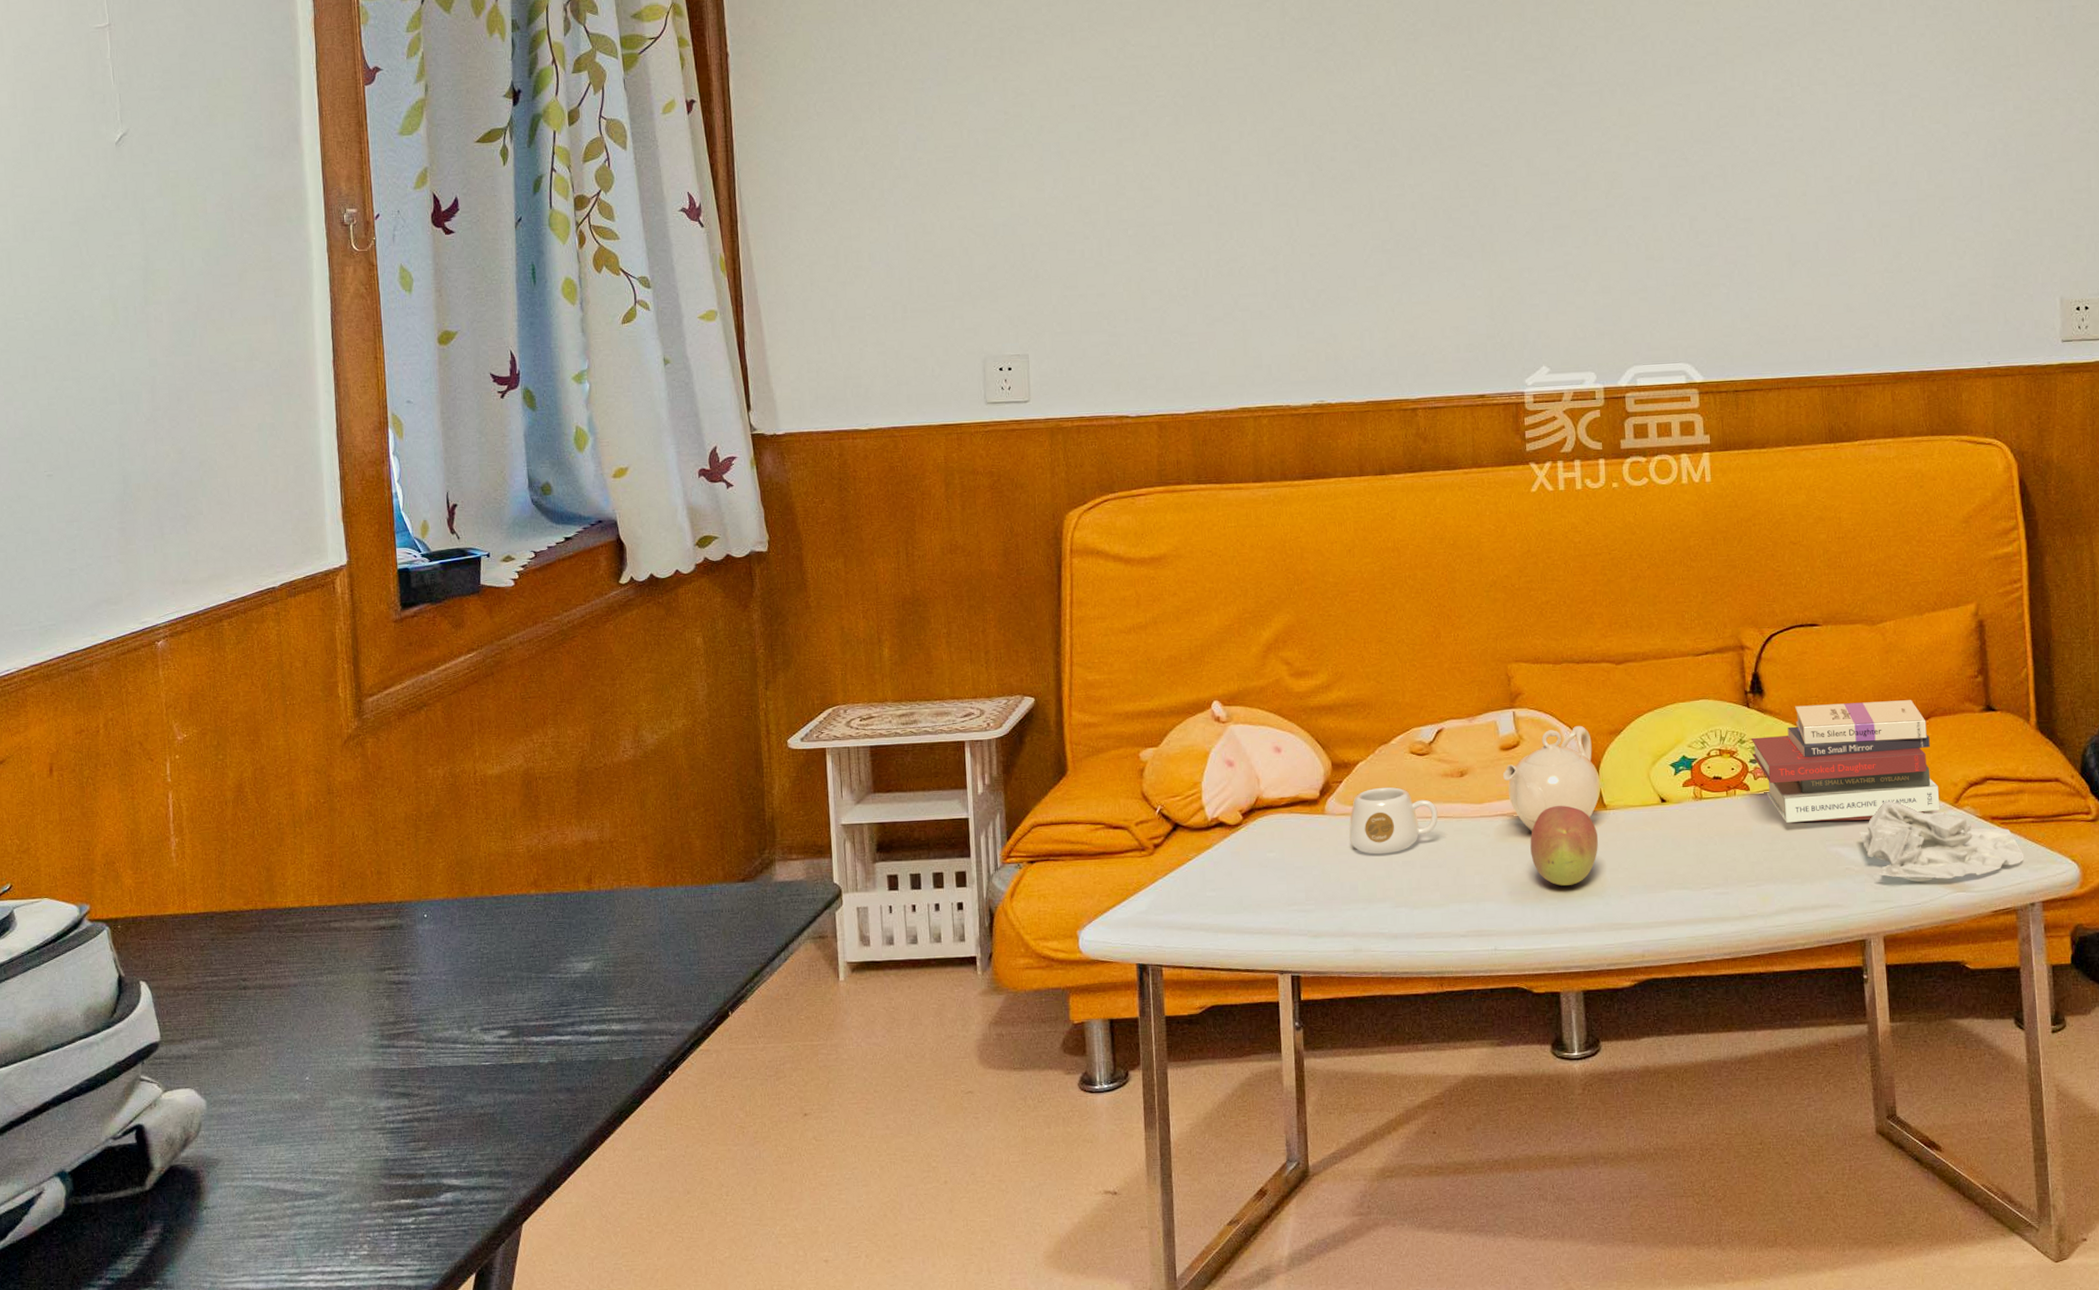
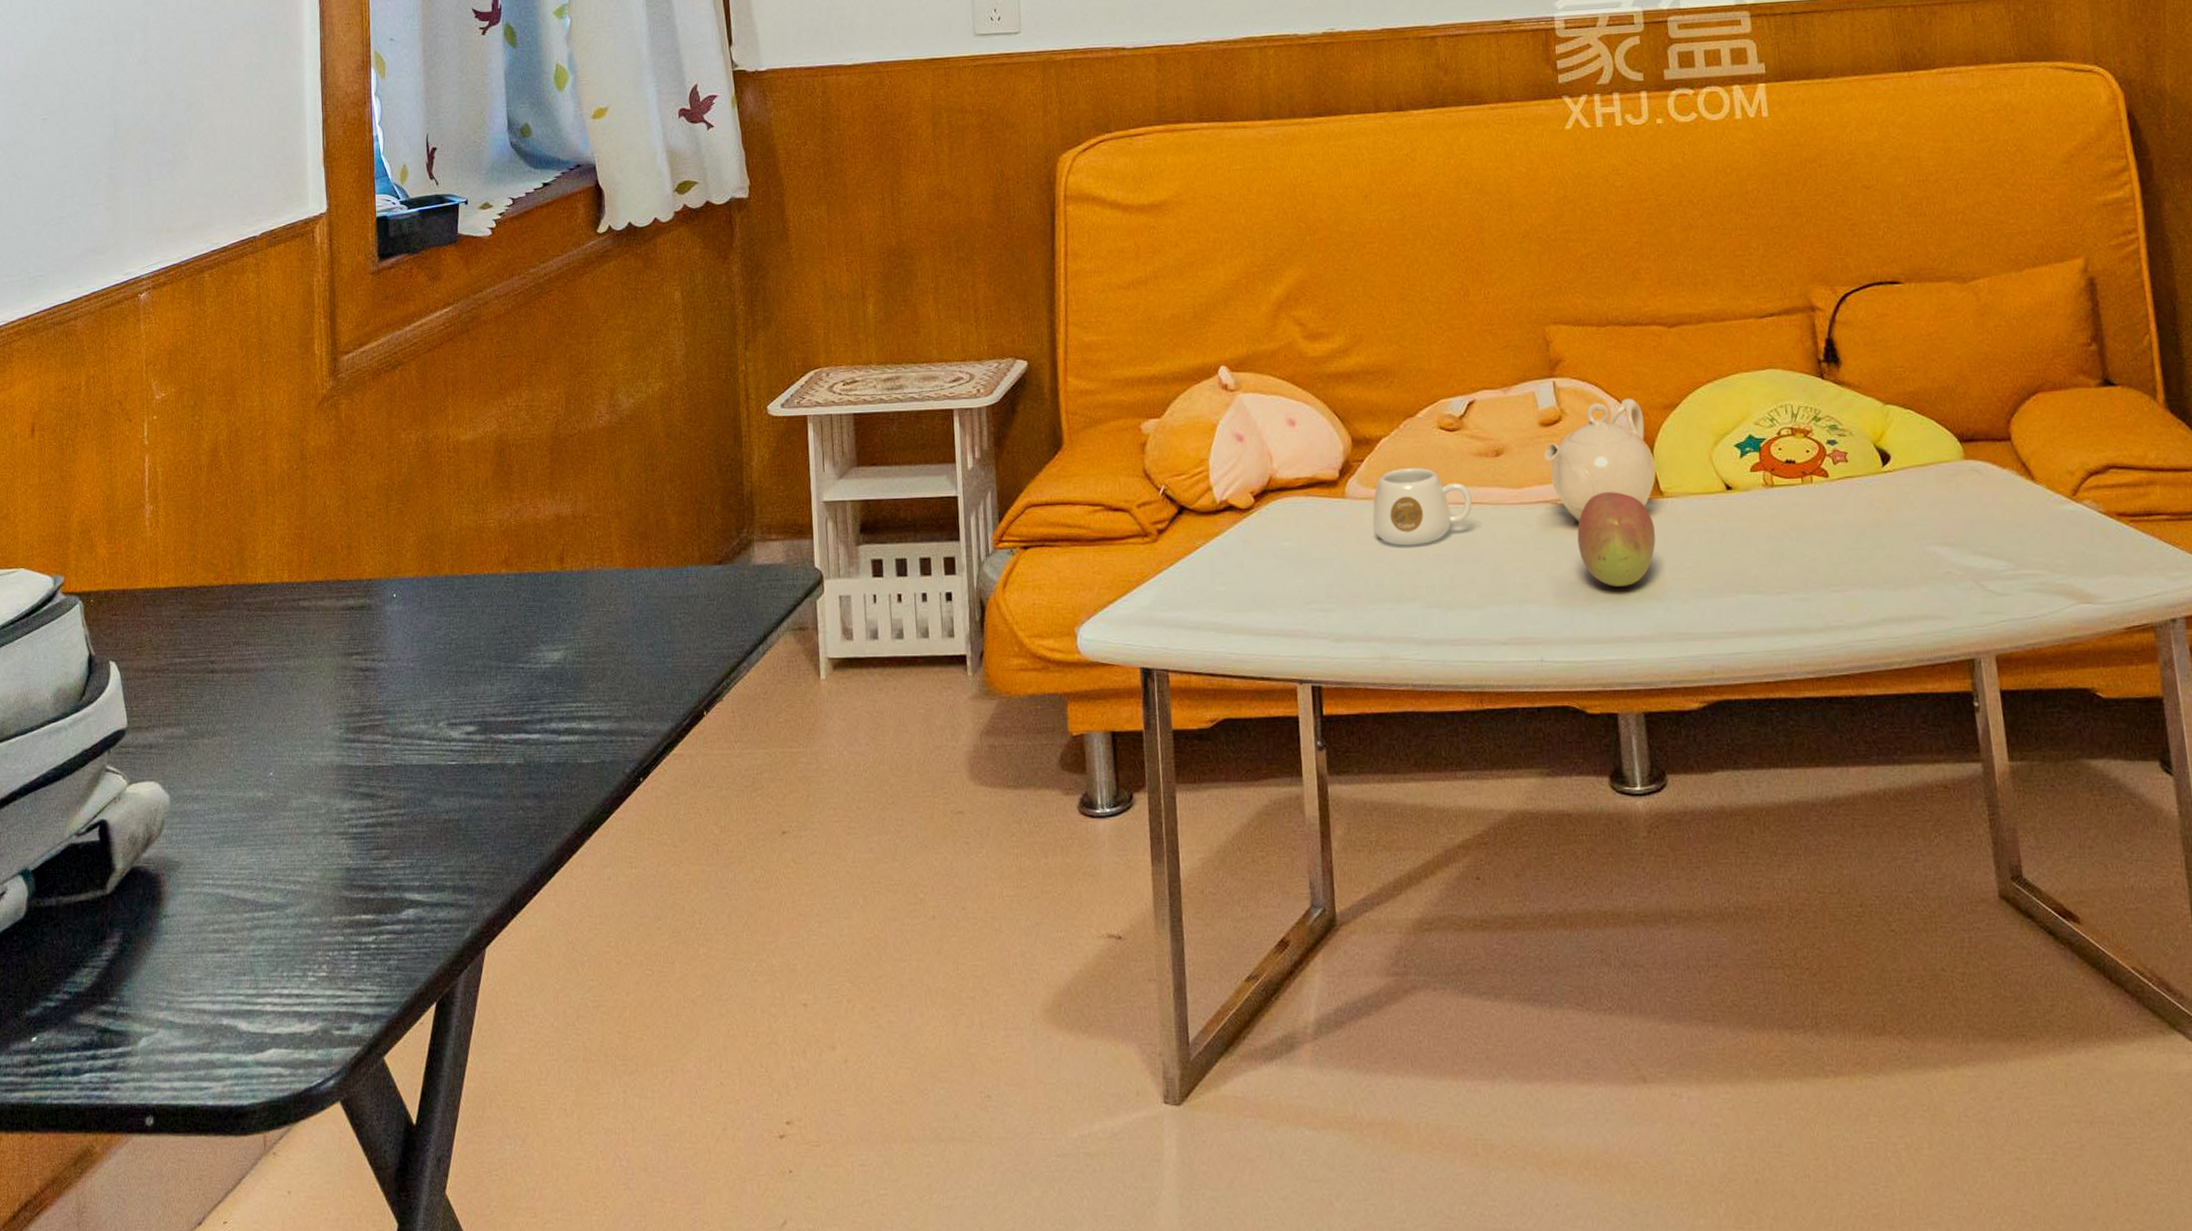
books: present [1751,700,1940,823] -> none [1828,371,2056,516]
tissue: present [1859,800,2025,882] -> none [1960,491,2161,590]

